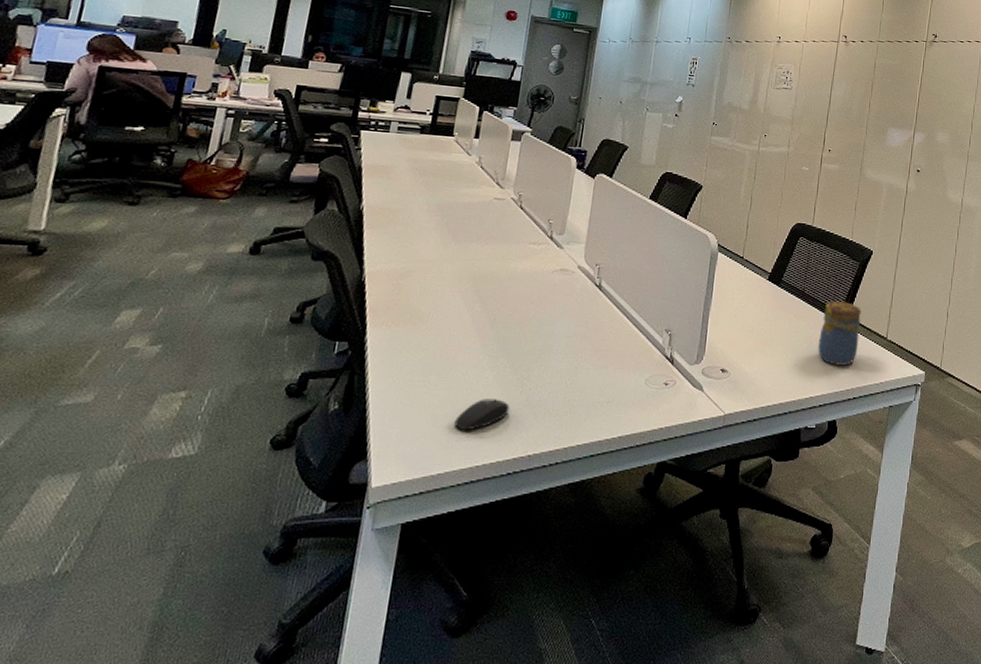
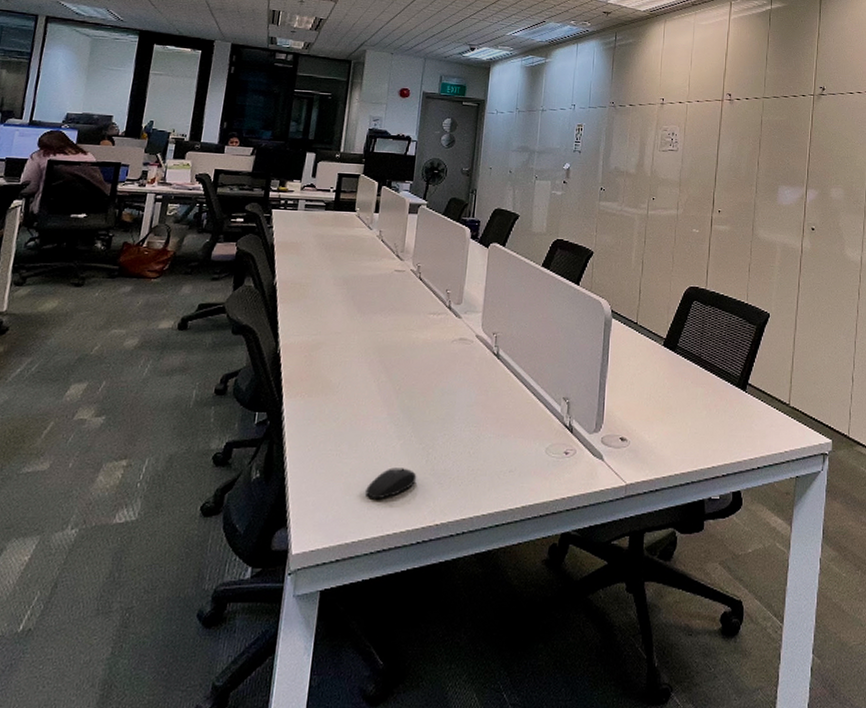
jar: present [818,300,861,366] -> none [718,366,761,434]

